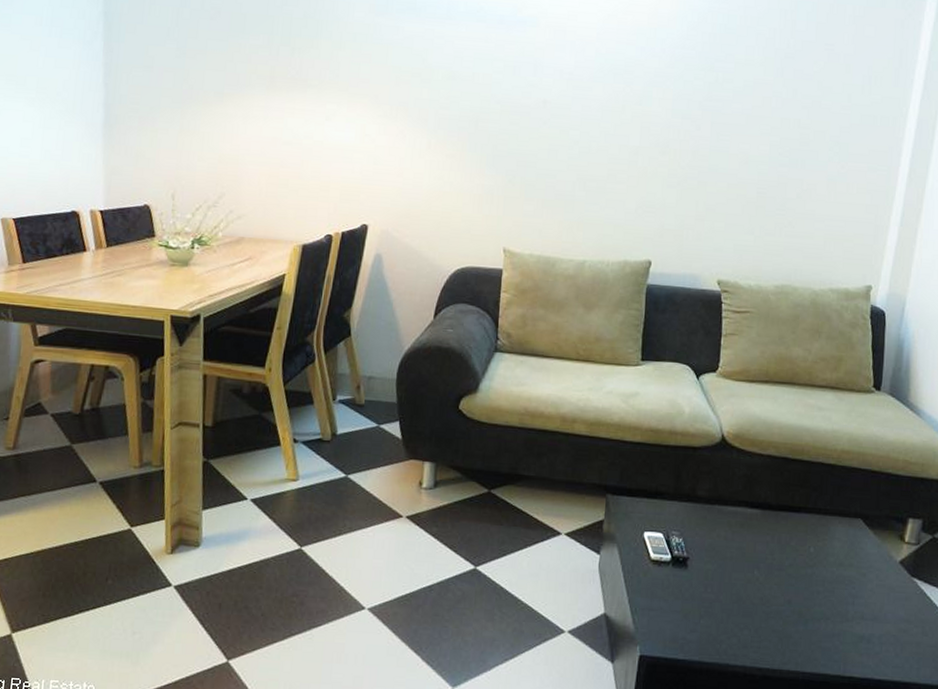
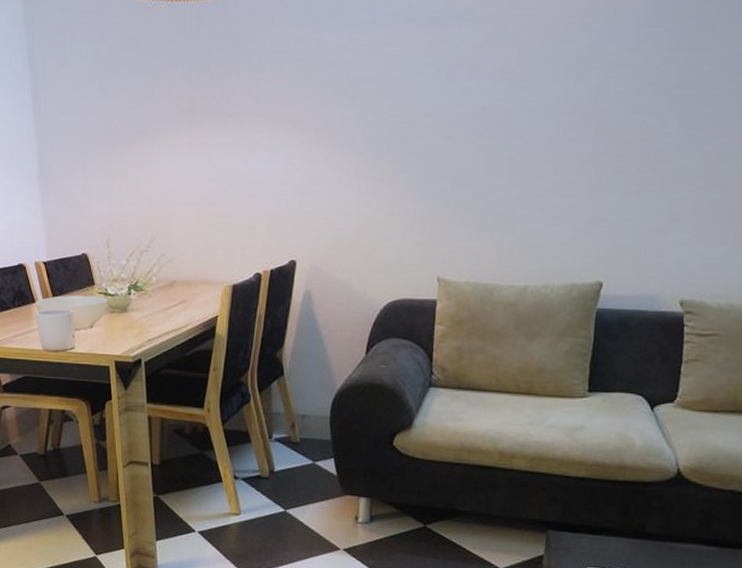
mug: none [85,258,130,304] -> present [35,308,76,352]
bowl: none [86,246,168,282] -> present [35,295,107,330]

